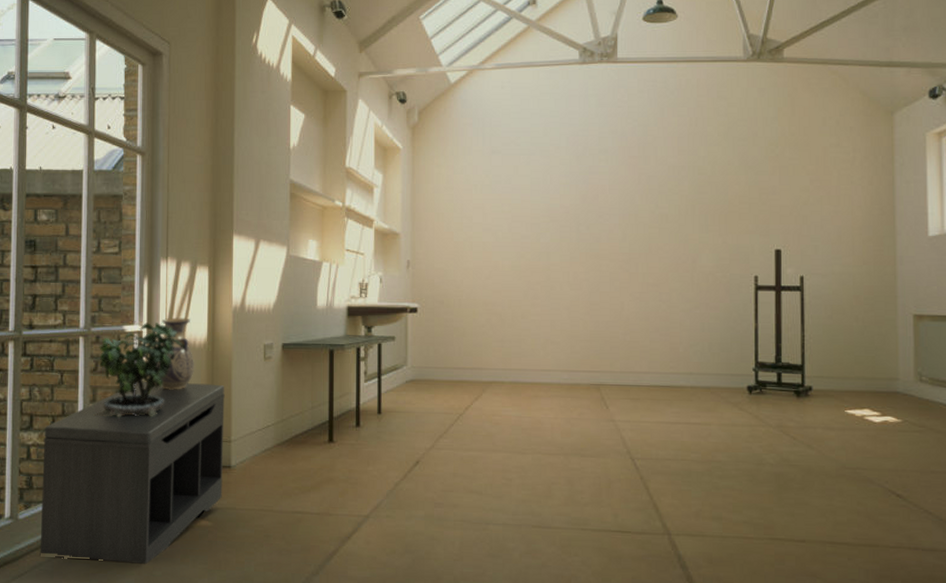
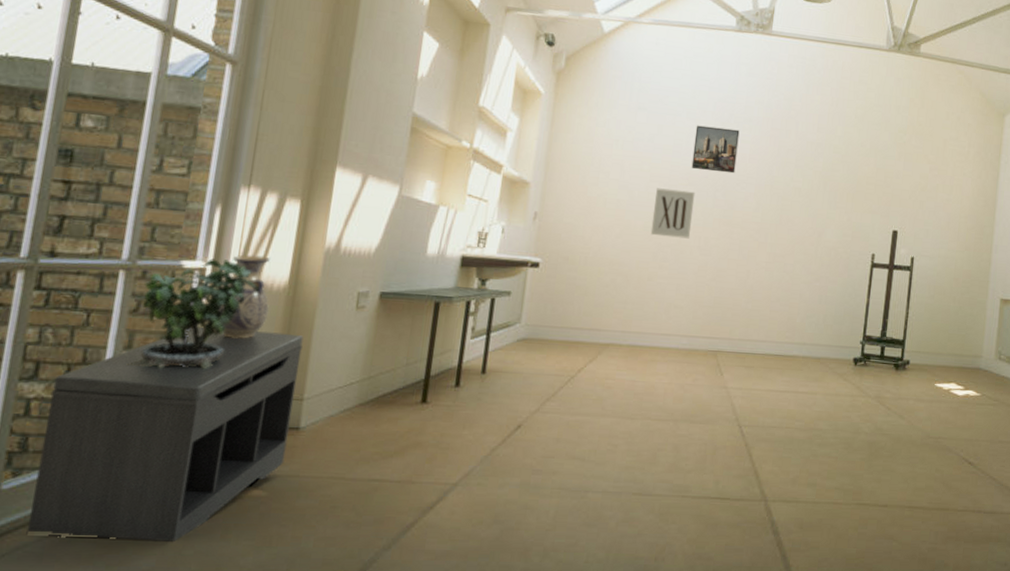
wall art: none [518,227,559,275] -> present [650,188,696,239]
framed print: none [551,162,596,206] -> present [691,125,740,174]

